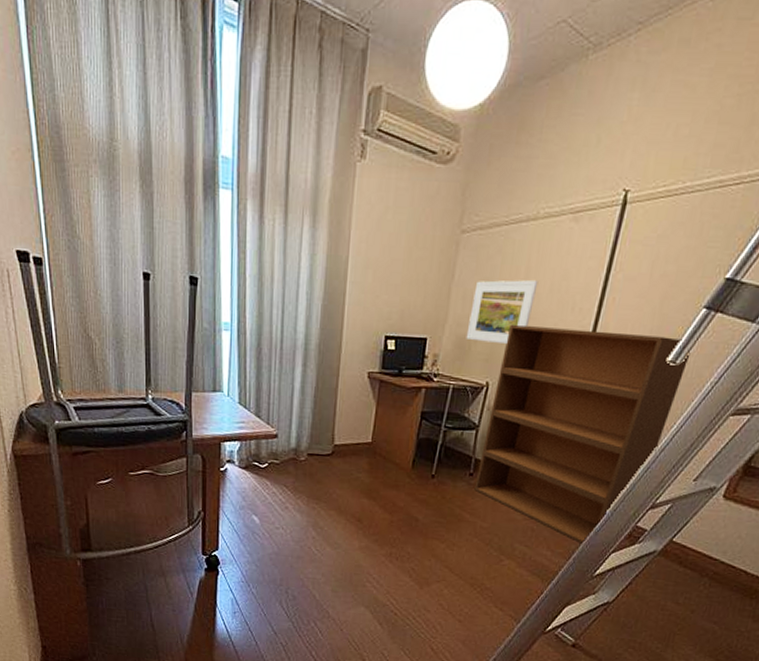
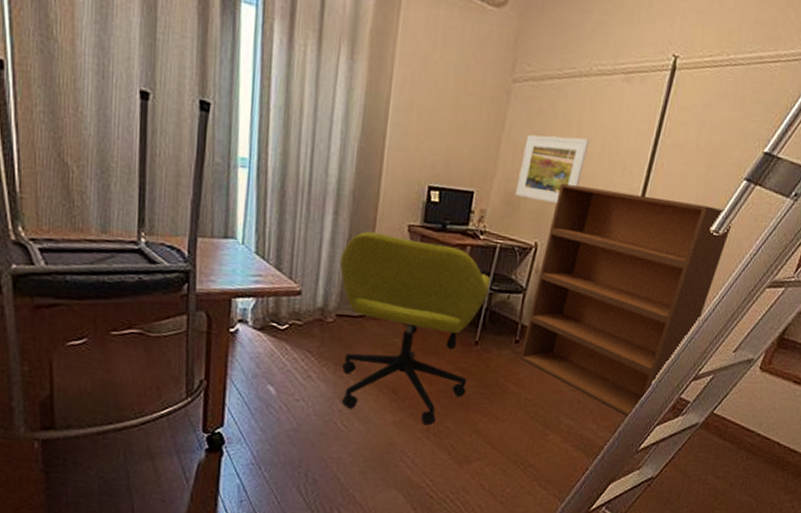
office chair: none [309,379,445,551] -> present [339,231,491,426]

